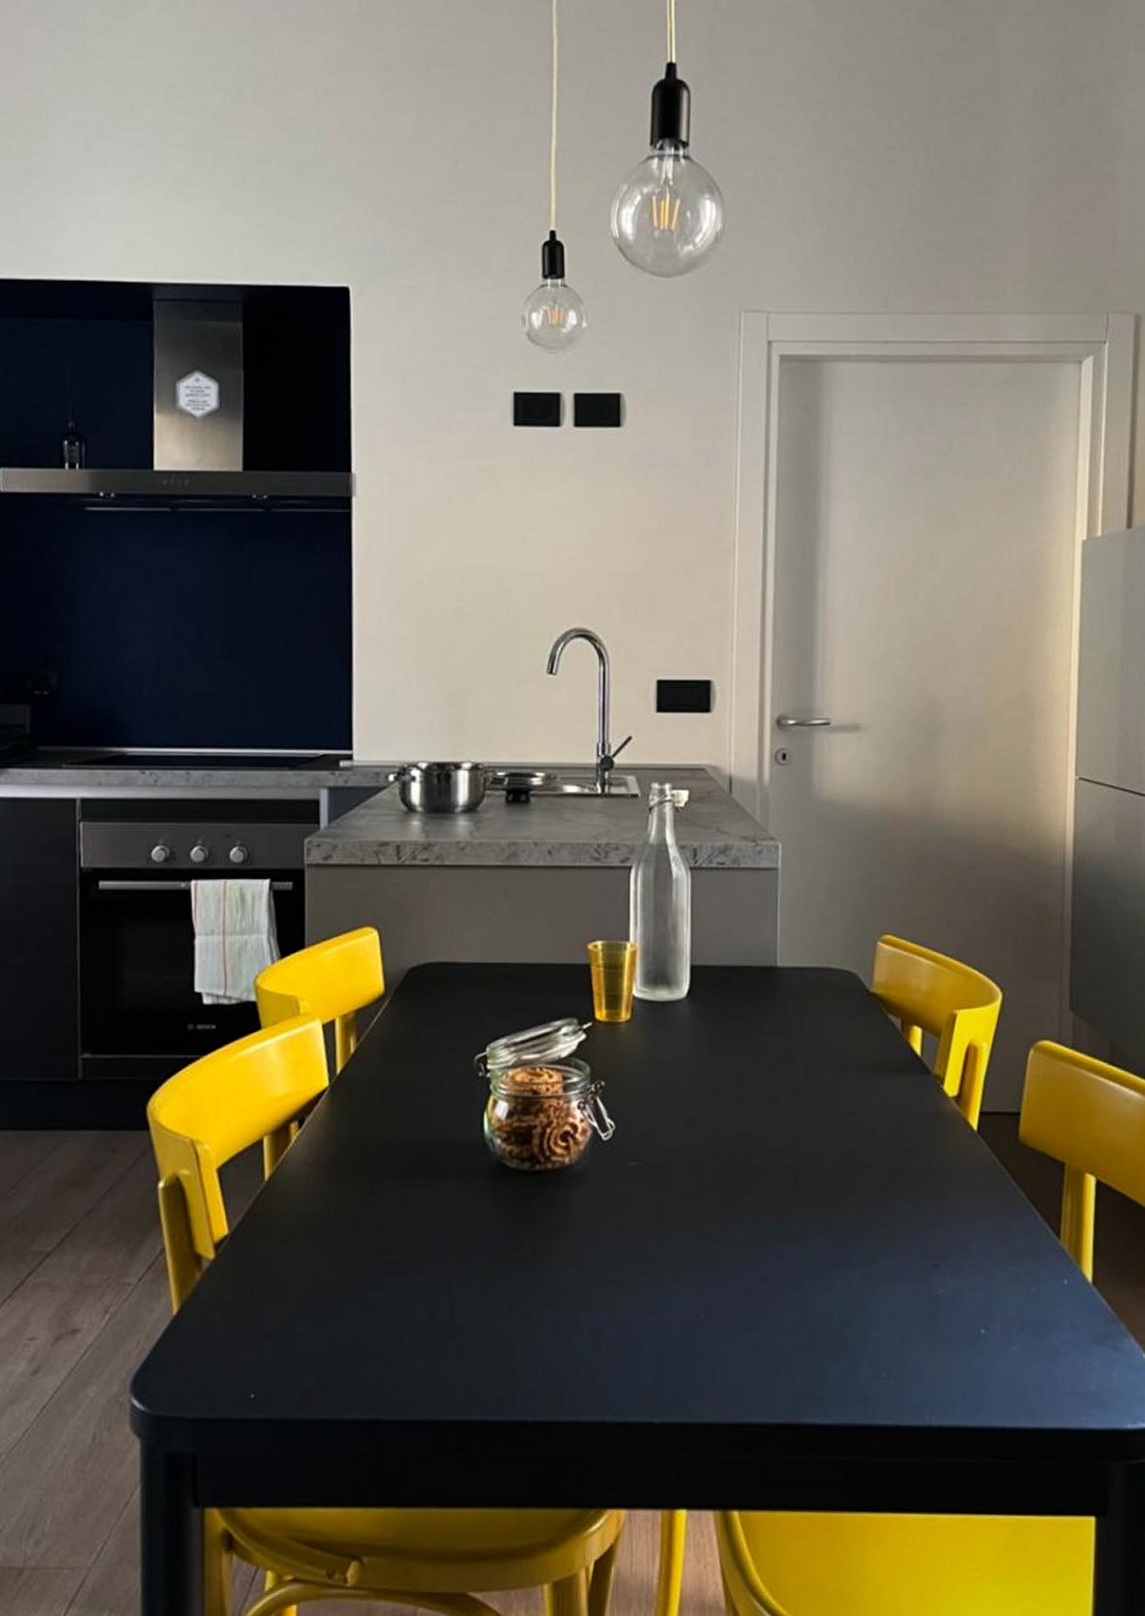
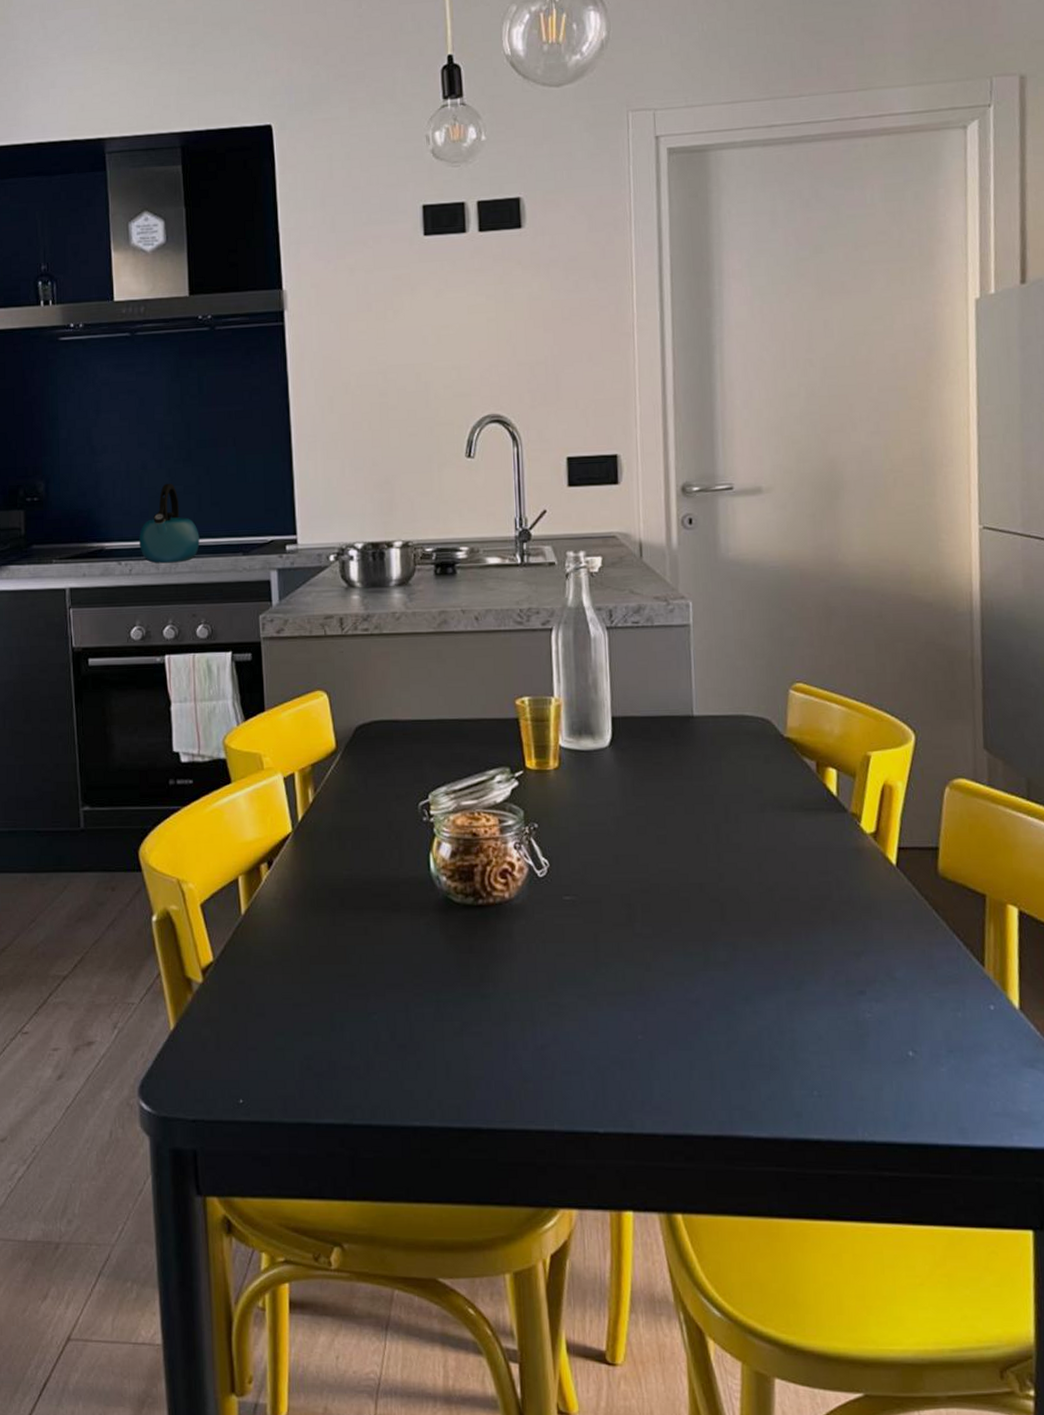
kettle: none [167,683,240,775] -> present [138,483,200,564]

